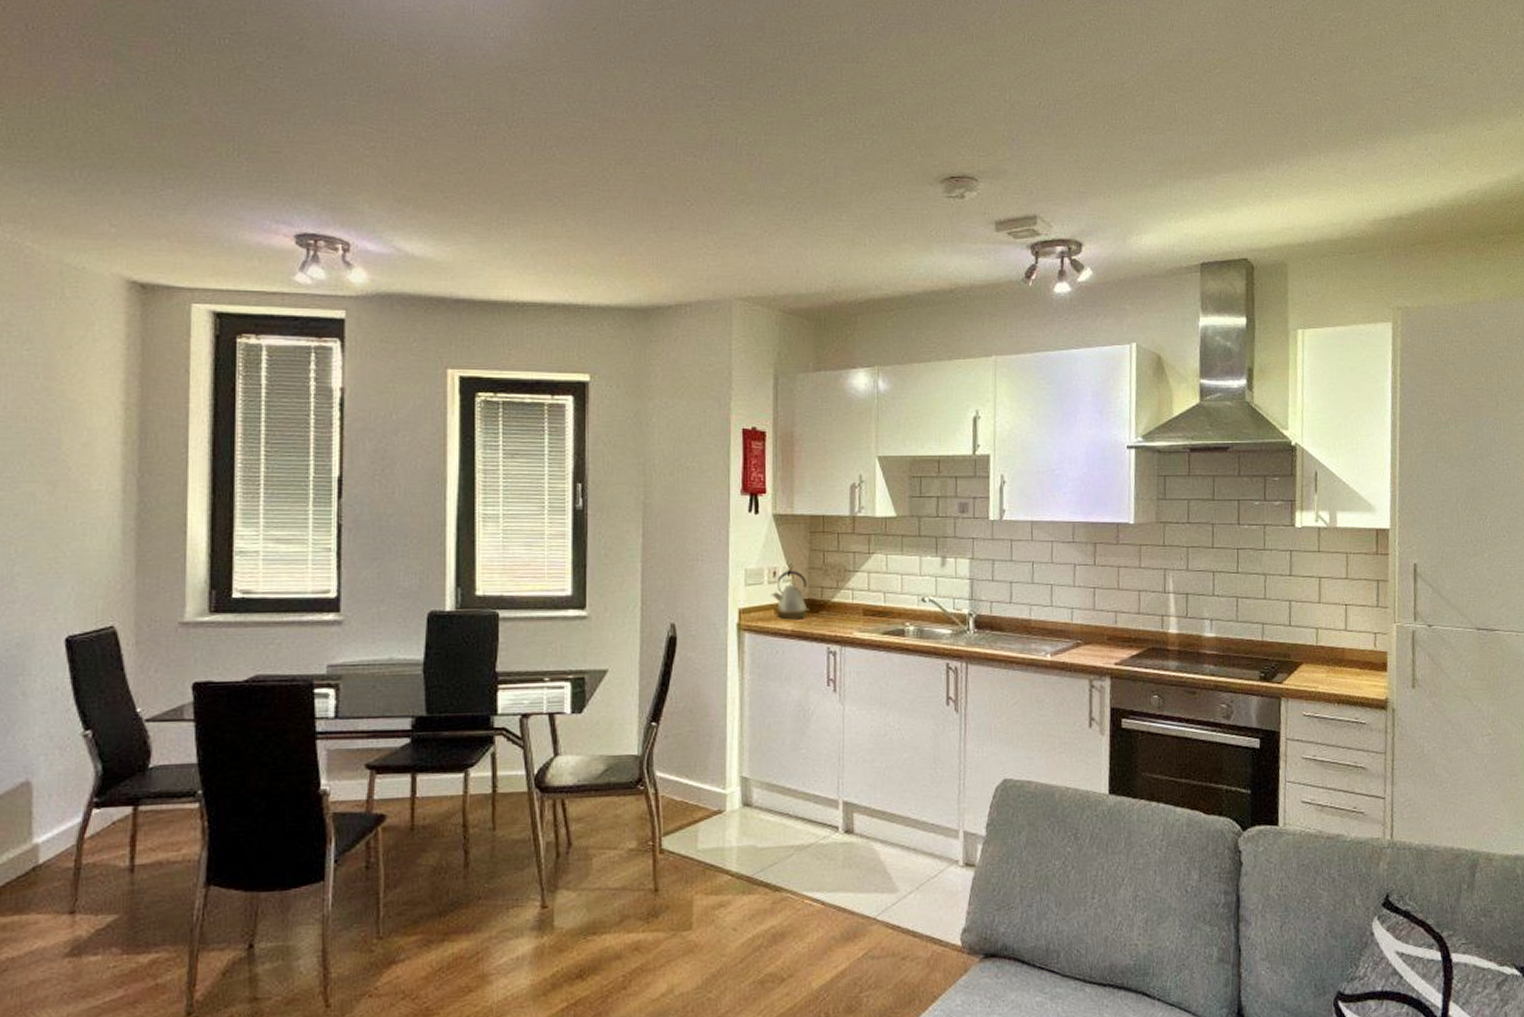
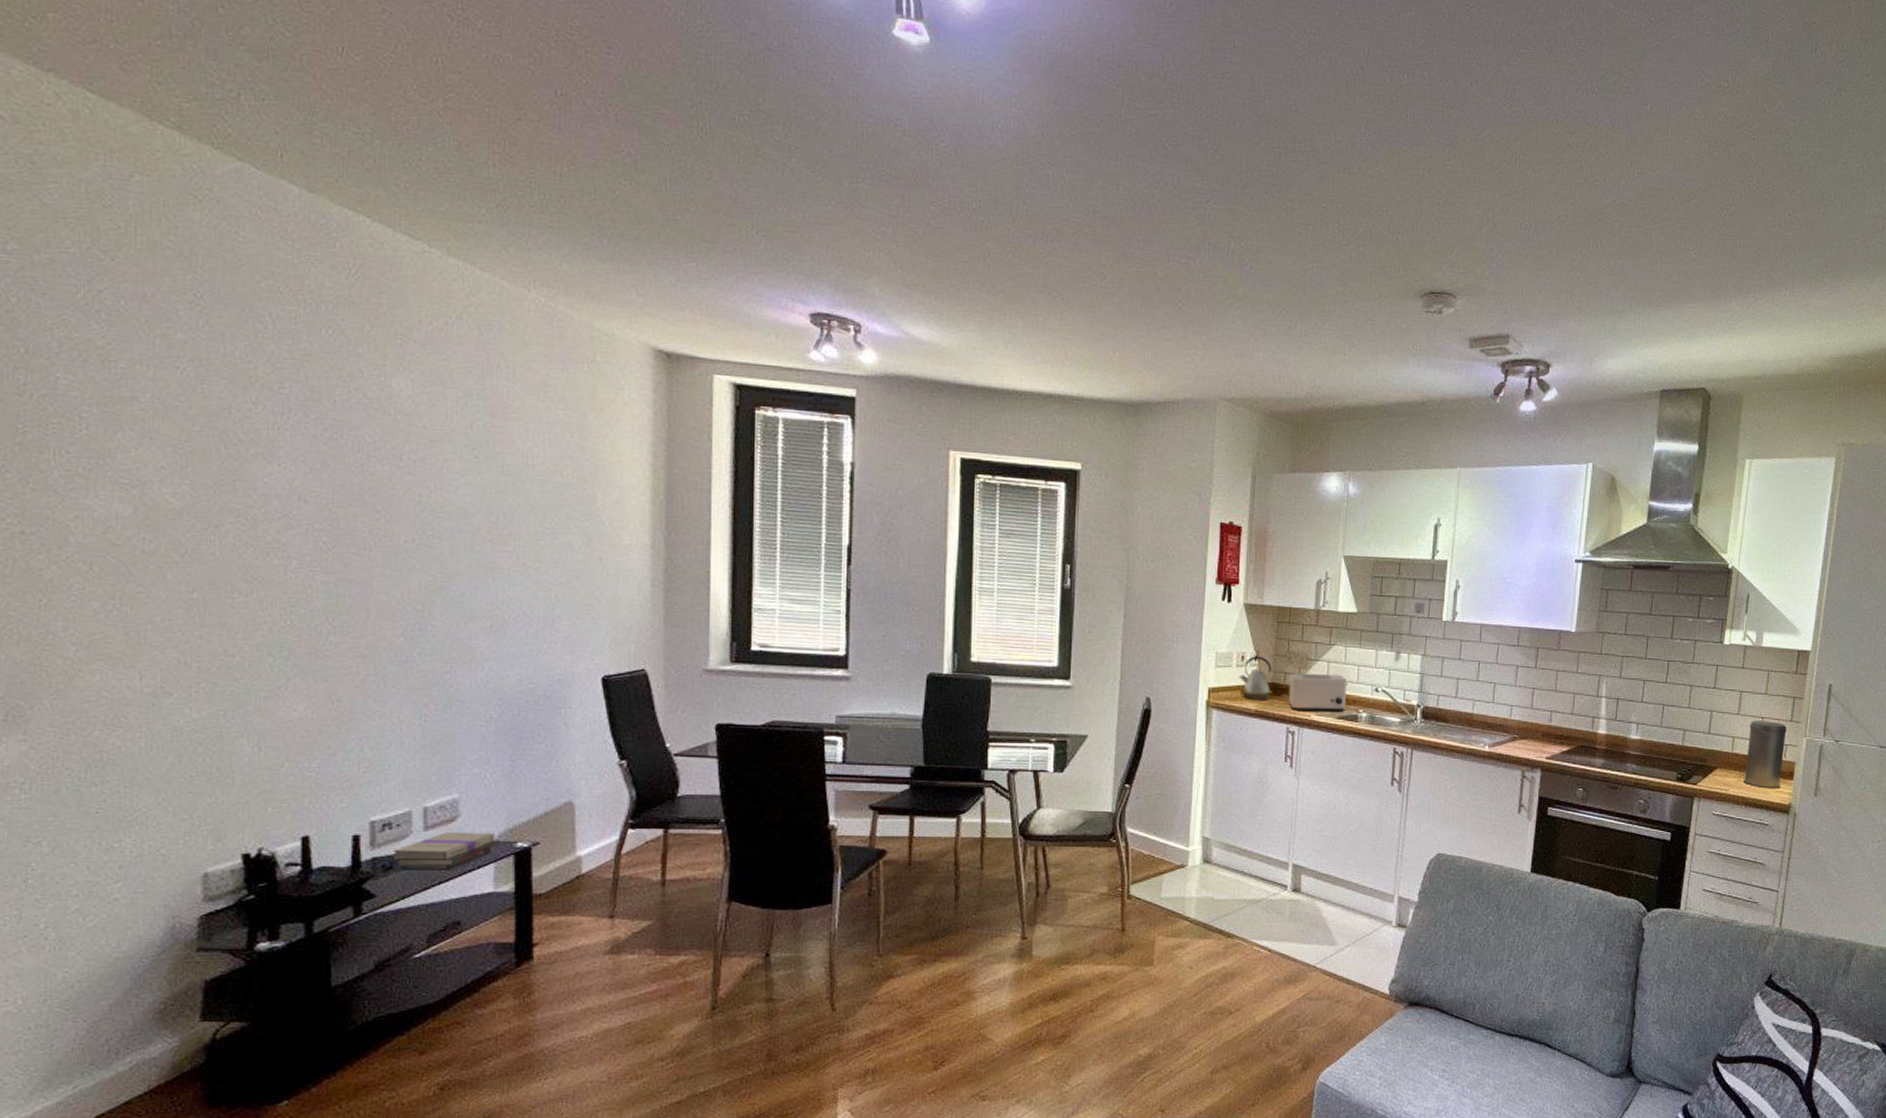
toaster: none [827,585,893,629] -> present [1288,673,1349,712]
canister: none [1333,608,1374,683] -> present [1744,721,1787,789]

